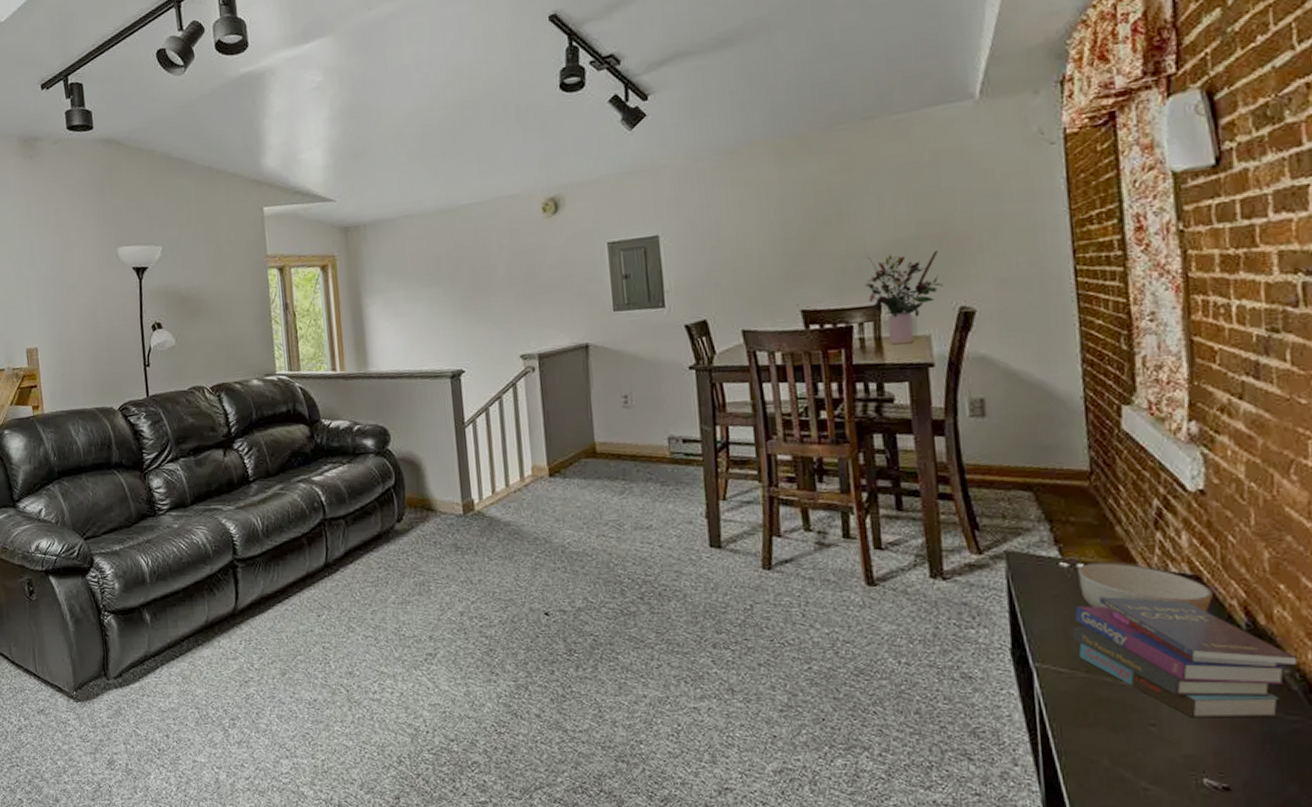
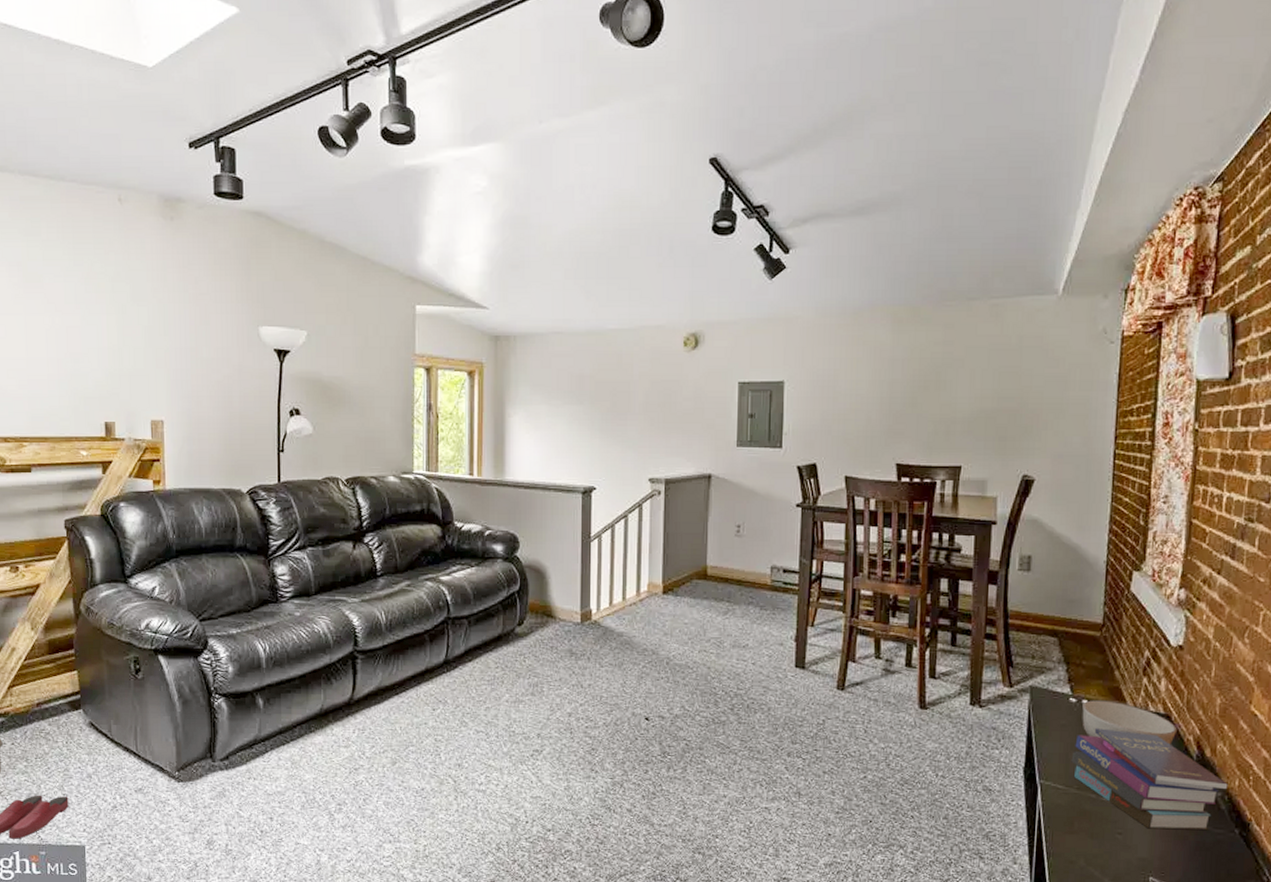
bouquet: present [865,250,943,345] -> none [951,421,1012,503]

